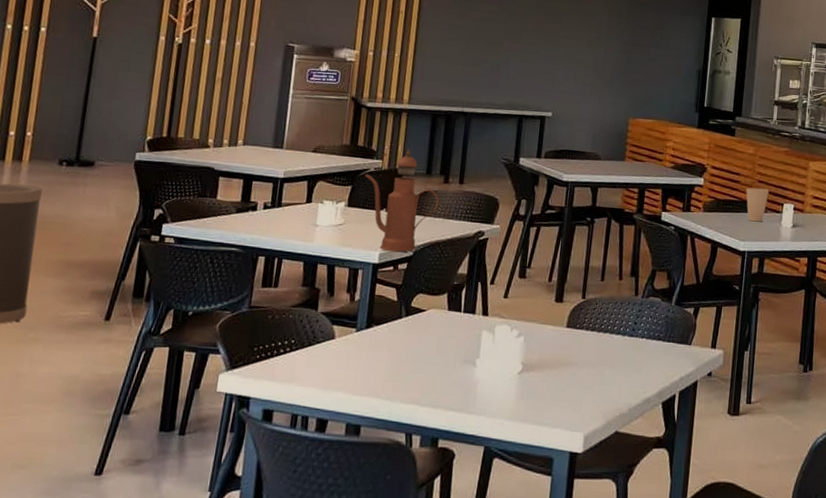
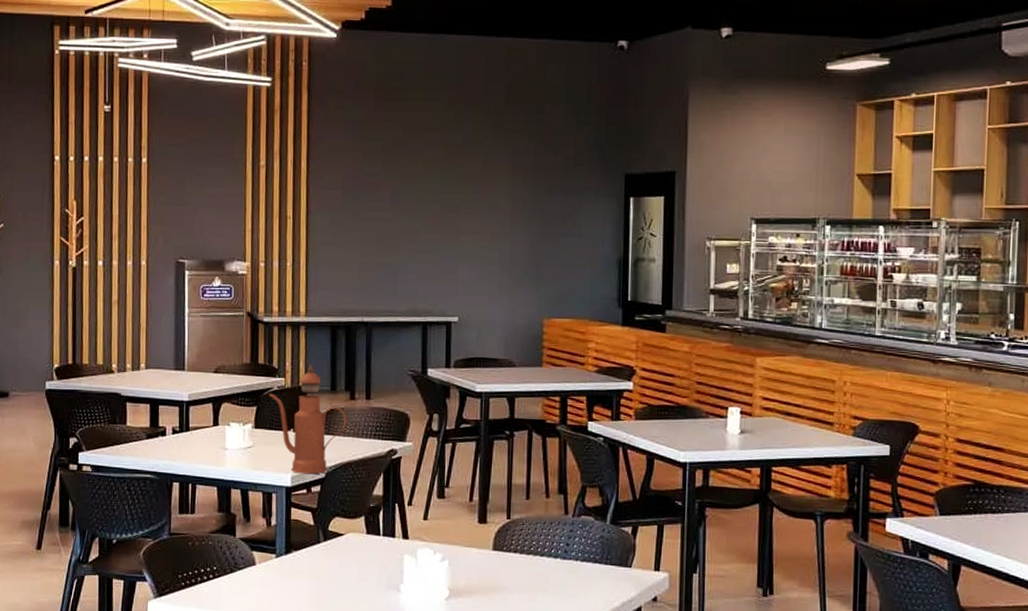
cup: present [746,187,770,222] -> none [683,390,711,429]

